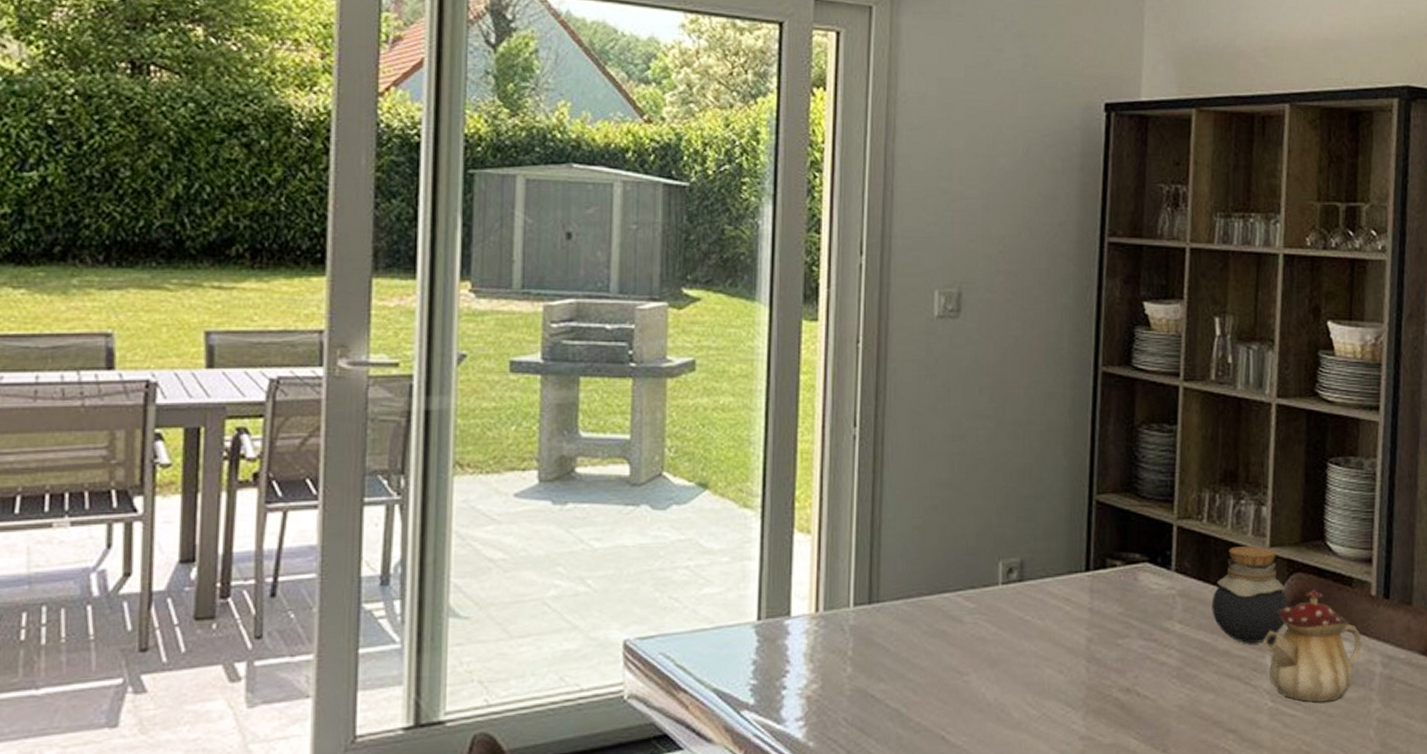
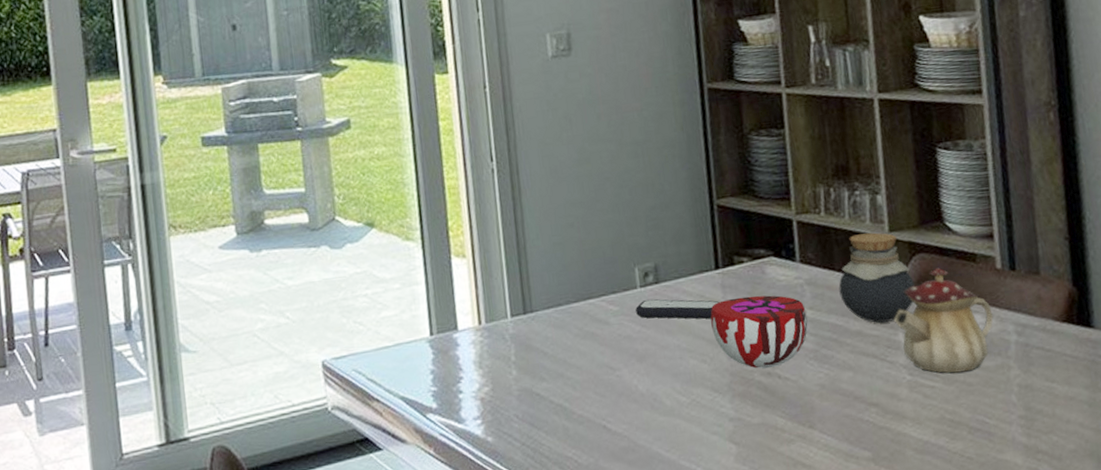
remote control: none [994,598,1085,625] -> present [636,299,720,319]
decorative bowl: none [1074,603,1175,684] -> present [710,295,808,369]

